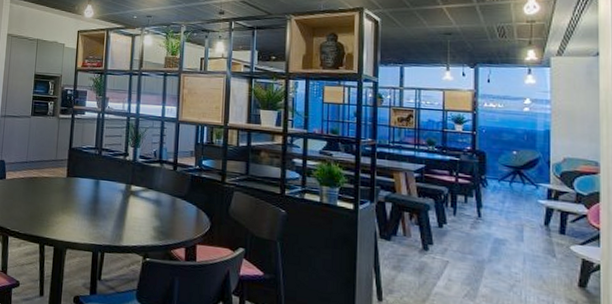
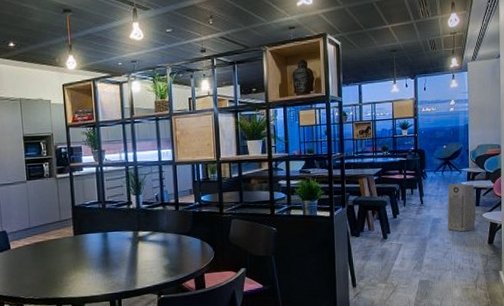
air purifier: none [516,199,561,264] -> present [447,183,477,232]

